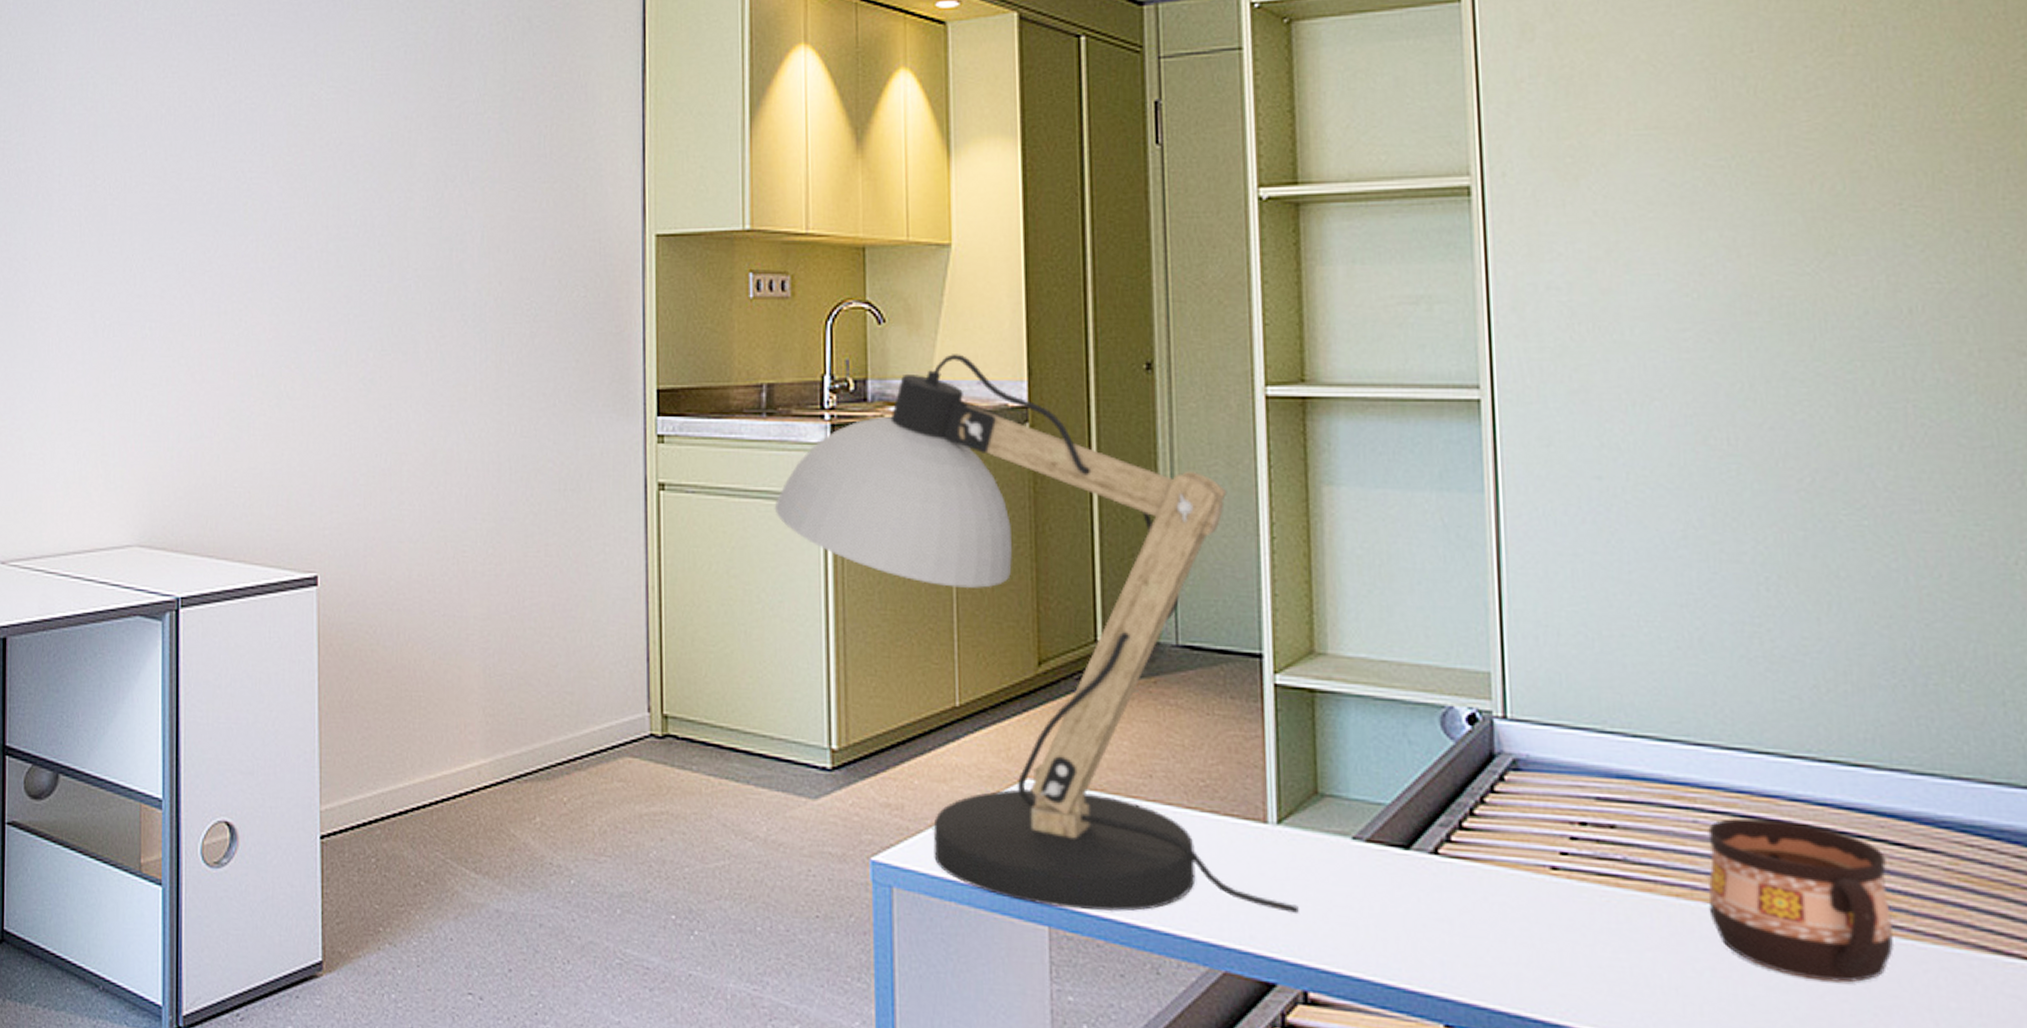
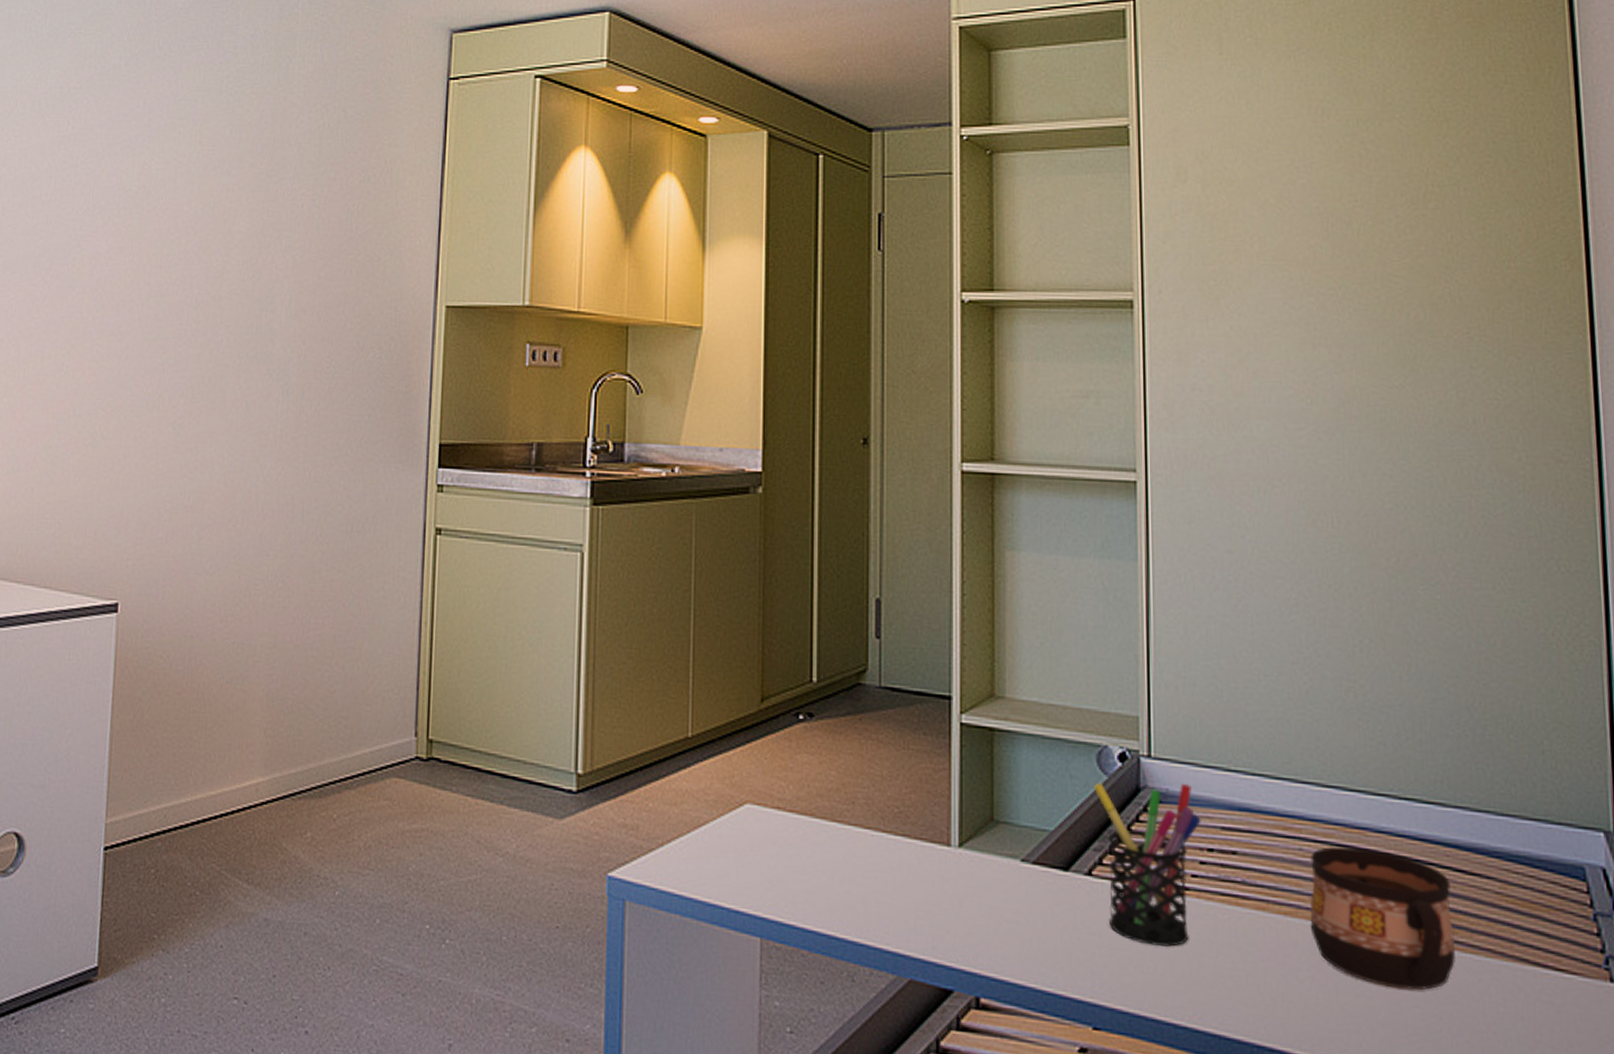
desk lamp: present [774,354,1299,915] -> none [537,423,974,928]
pen holder: none [1437,748,1571,934] -> present [1093,782,1201,947]

